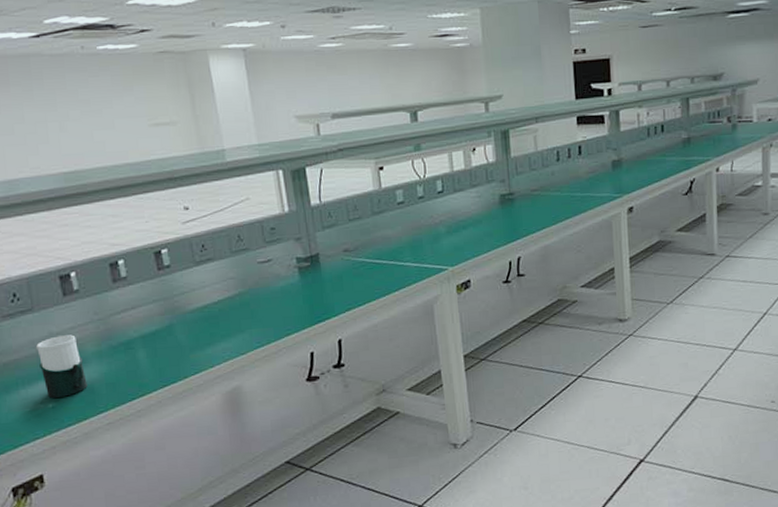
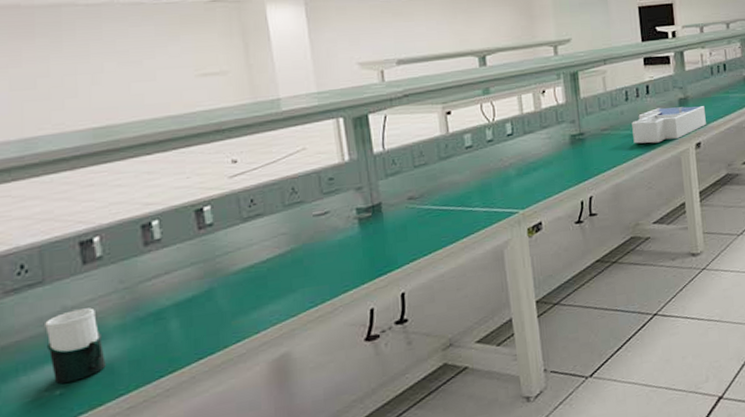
desk organizer: none [562,169,640,206] -> present [632,106,706,144]

